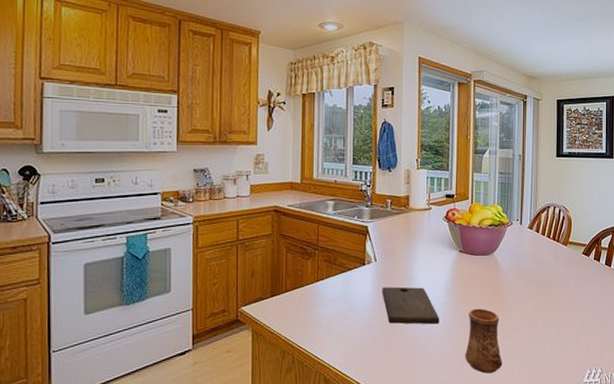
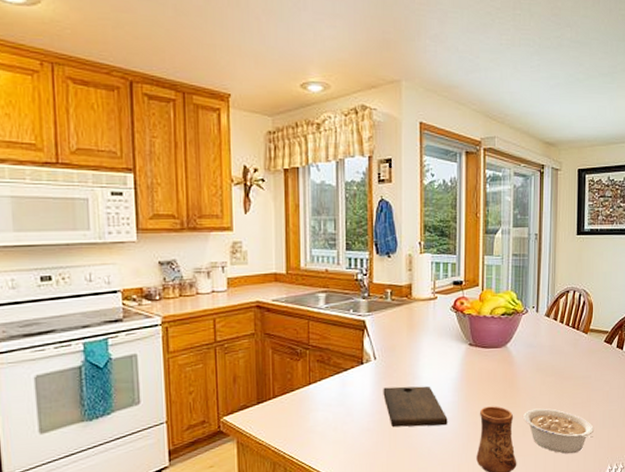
legume: none [509,312,573,357] -> present [523,408,594,454]

